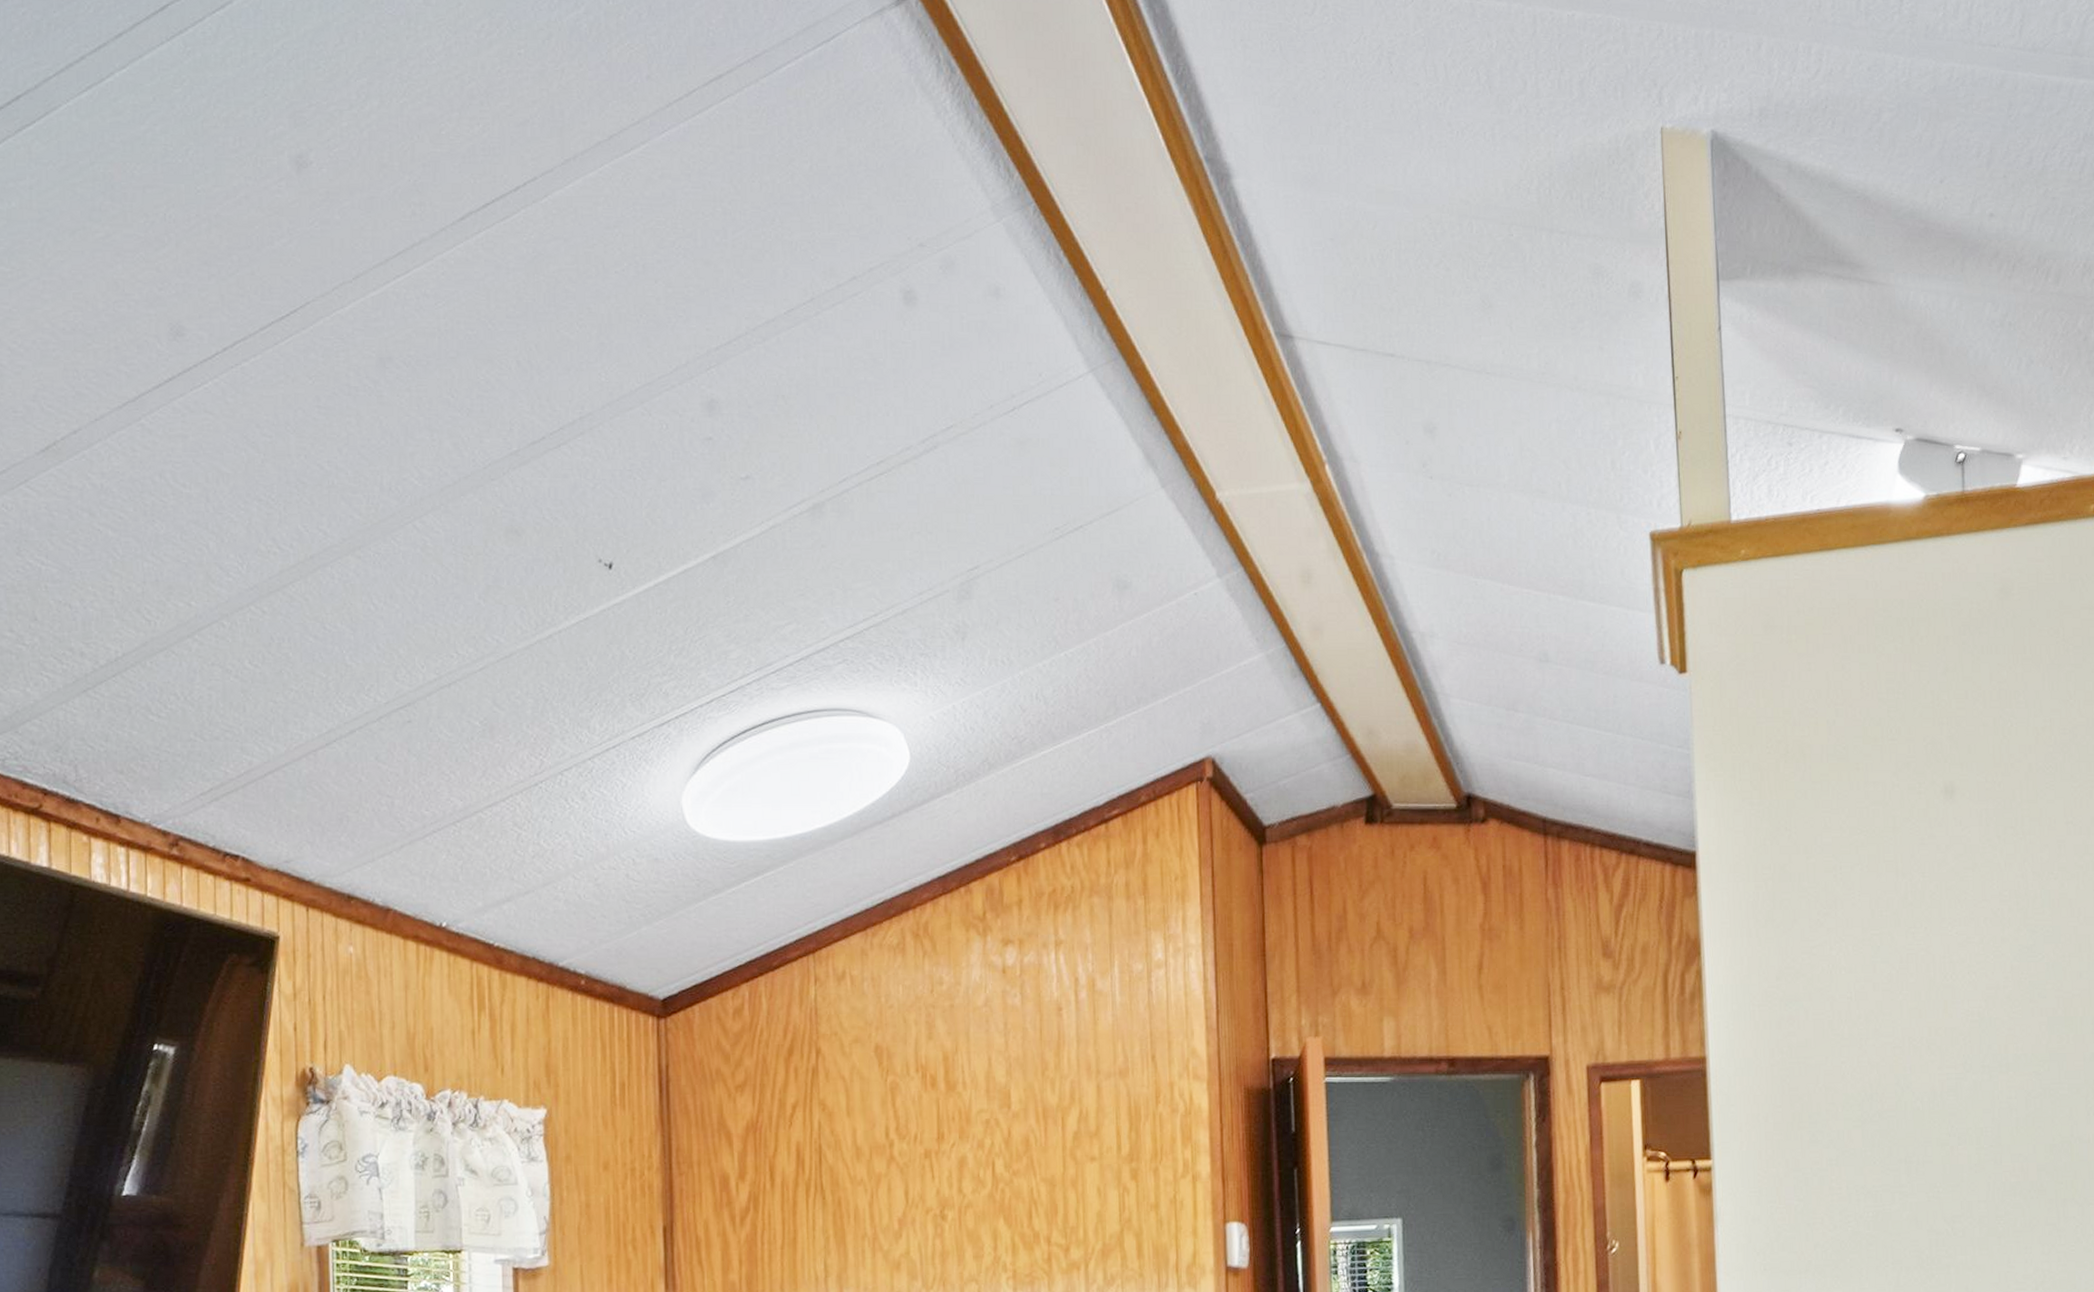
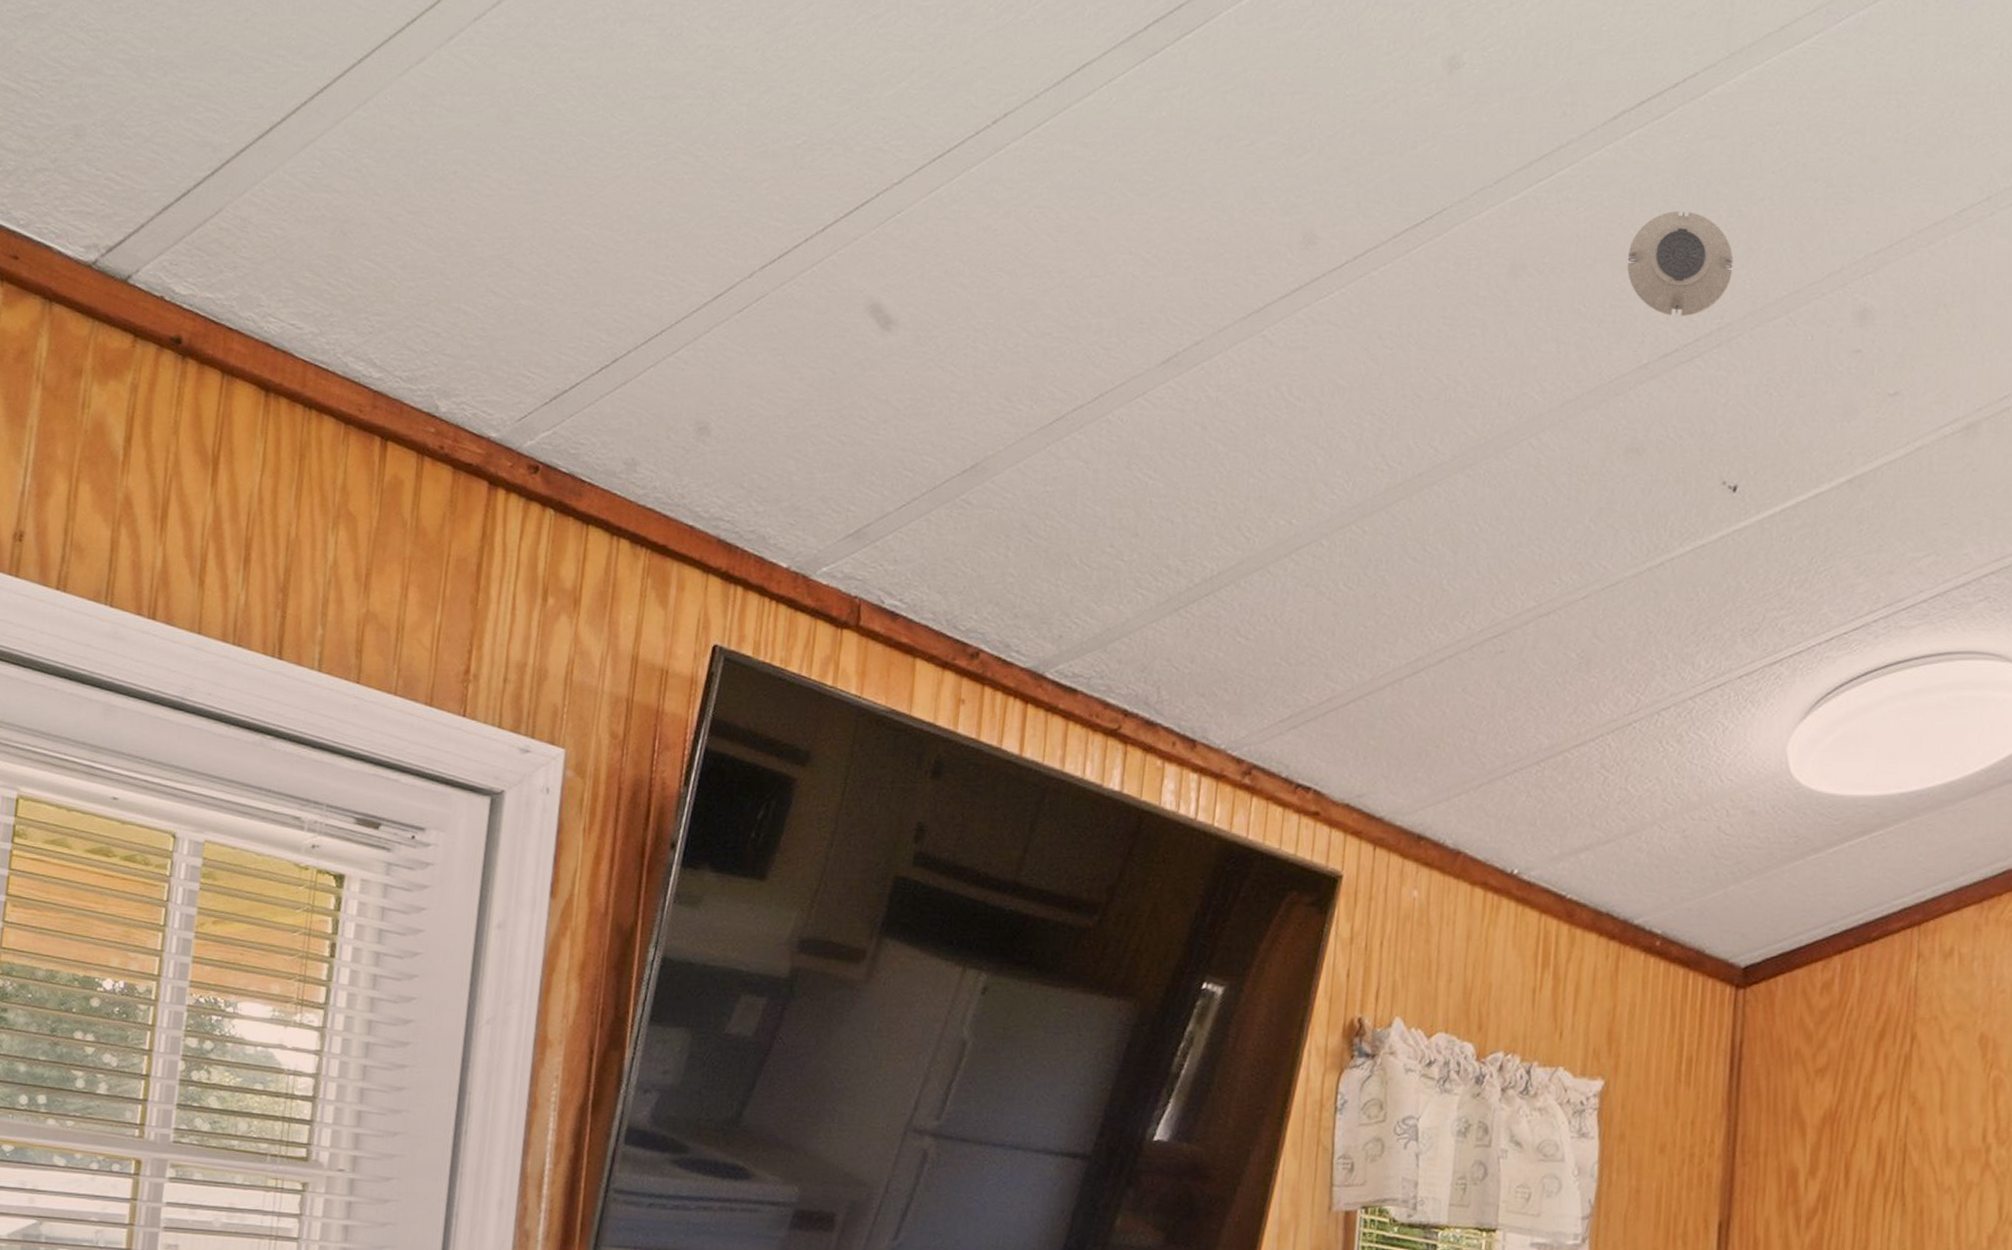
smoke detector: none [488,308,588,406] -> present [1627,211,1734,316]

